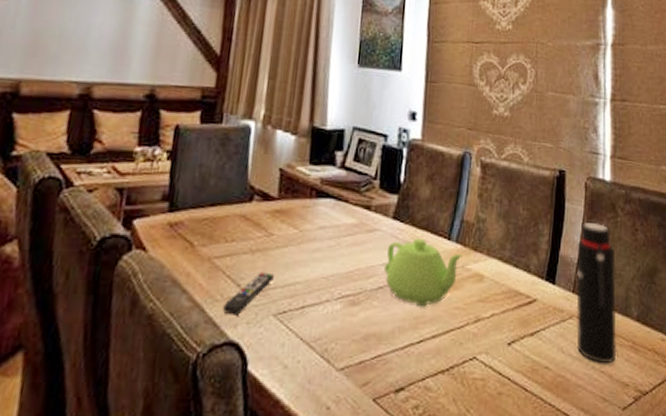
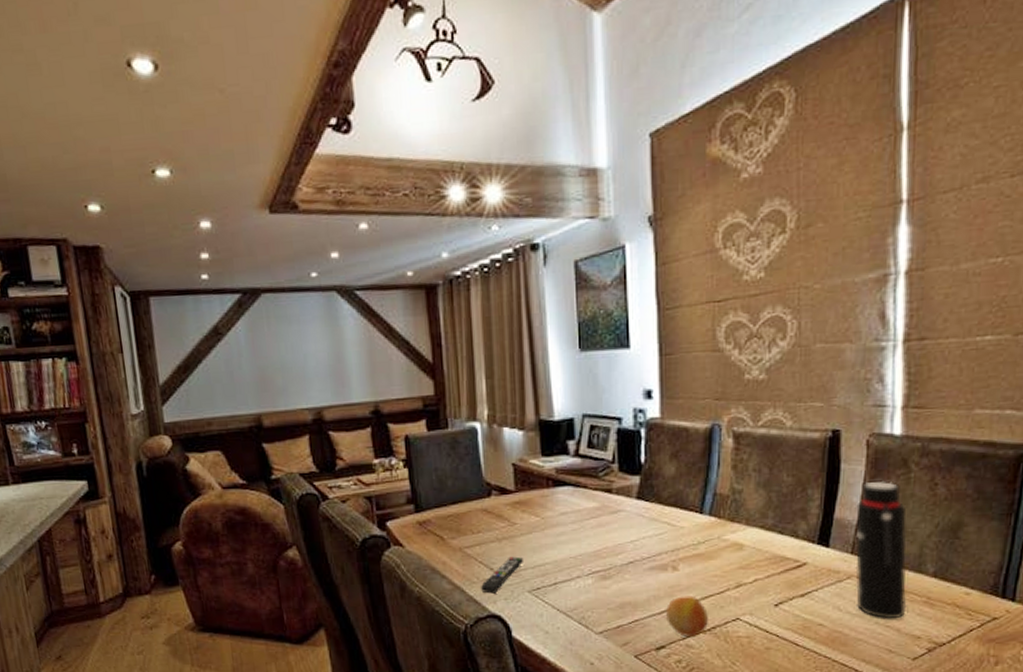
teapot: present [383,237,463,306] -> none [632,514,718,576]
fruit: none [407,329,448,377] -> present [665,595,708,636]

